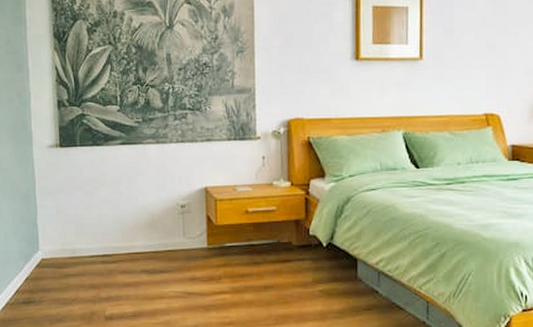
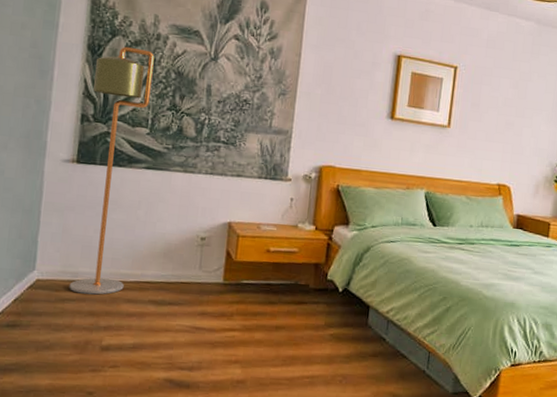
floor lamp: none [63,29,117,269] -> present [69,46,155,295]

